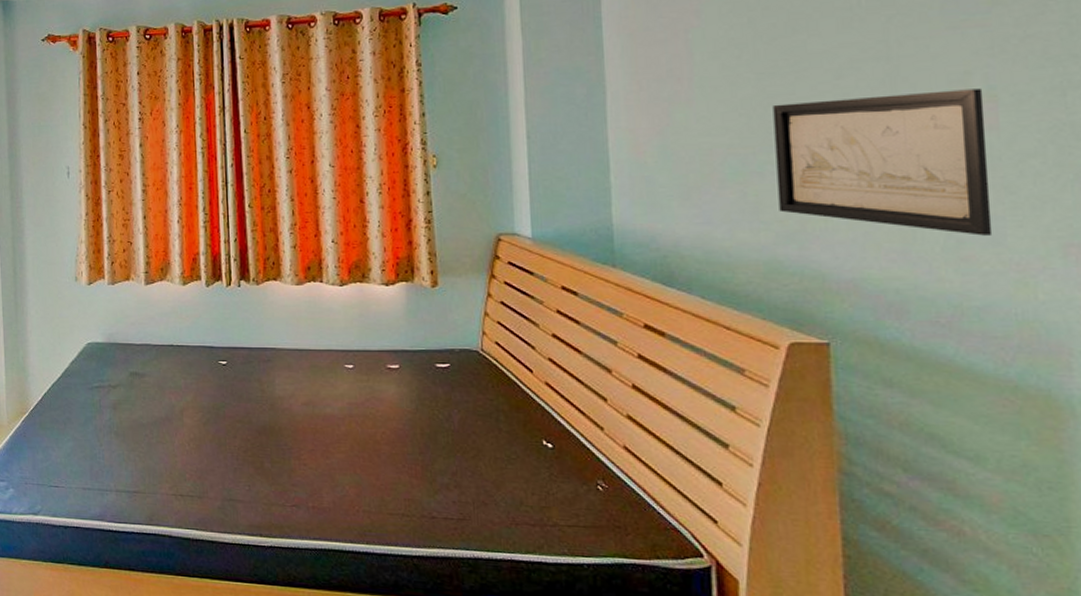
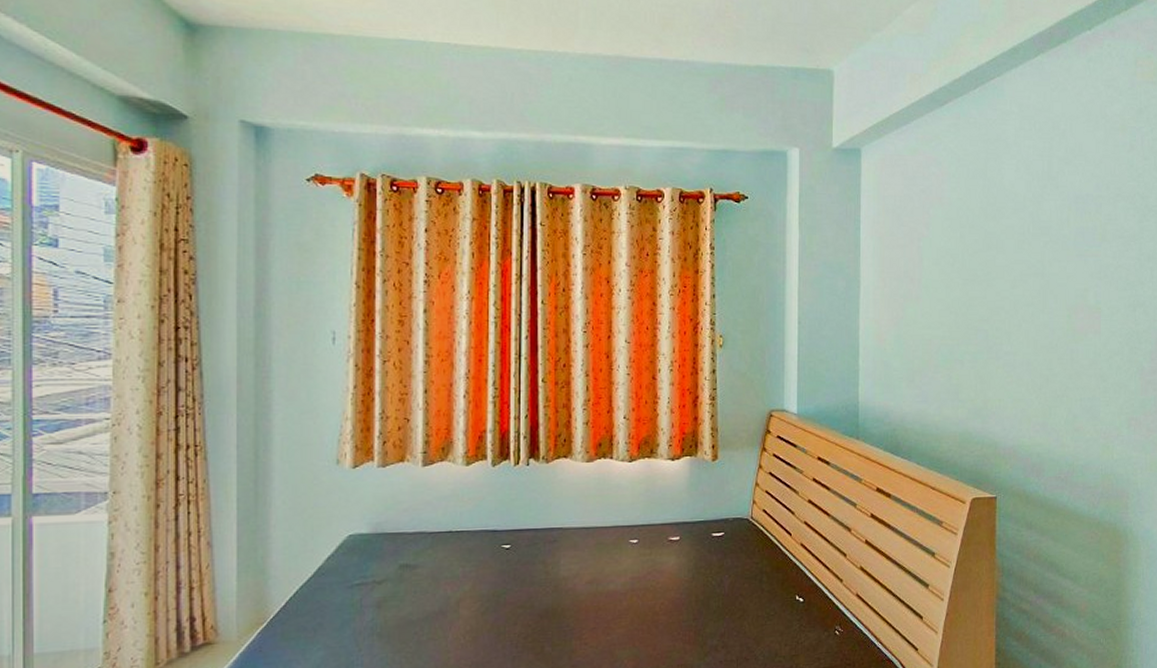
wall art: present [773,88,993,236] -> none [971,302,1094,412]

